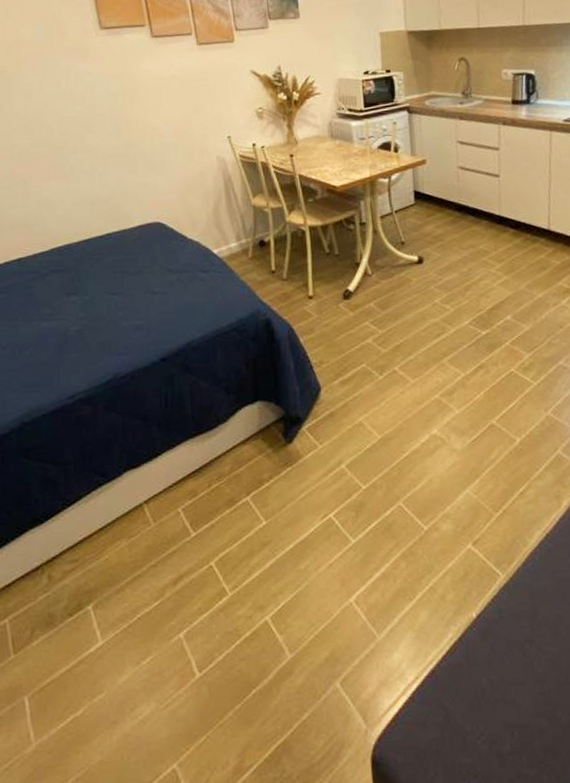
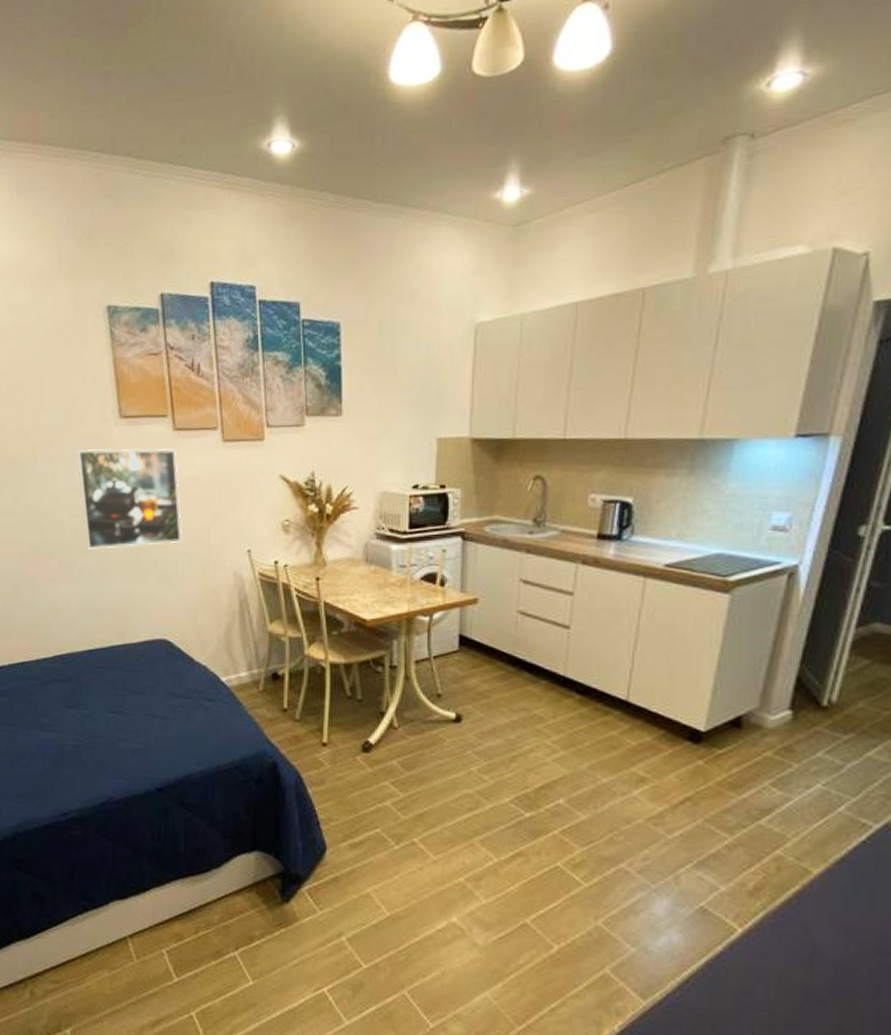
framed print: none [61,53,166,148] -> present [77,448,181,549]

